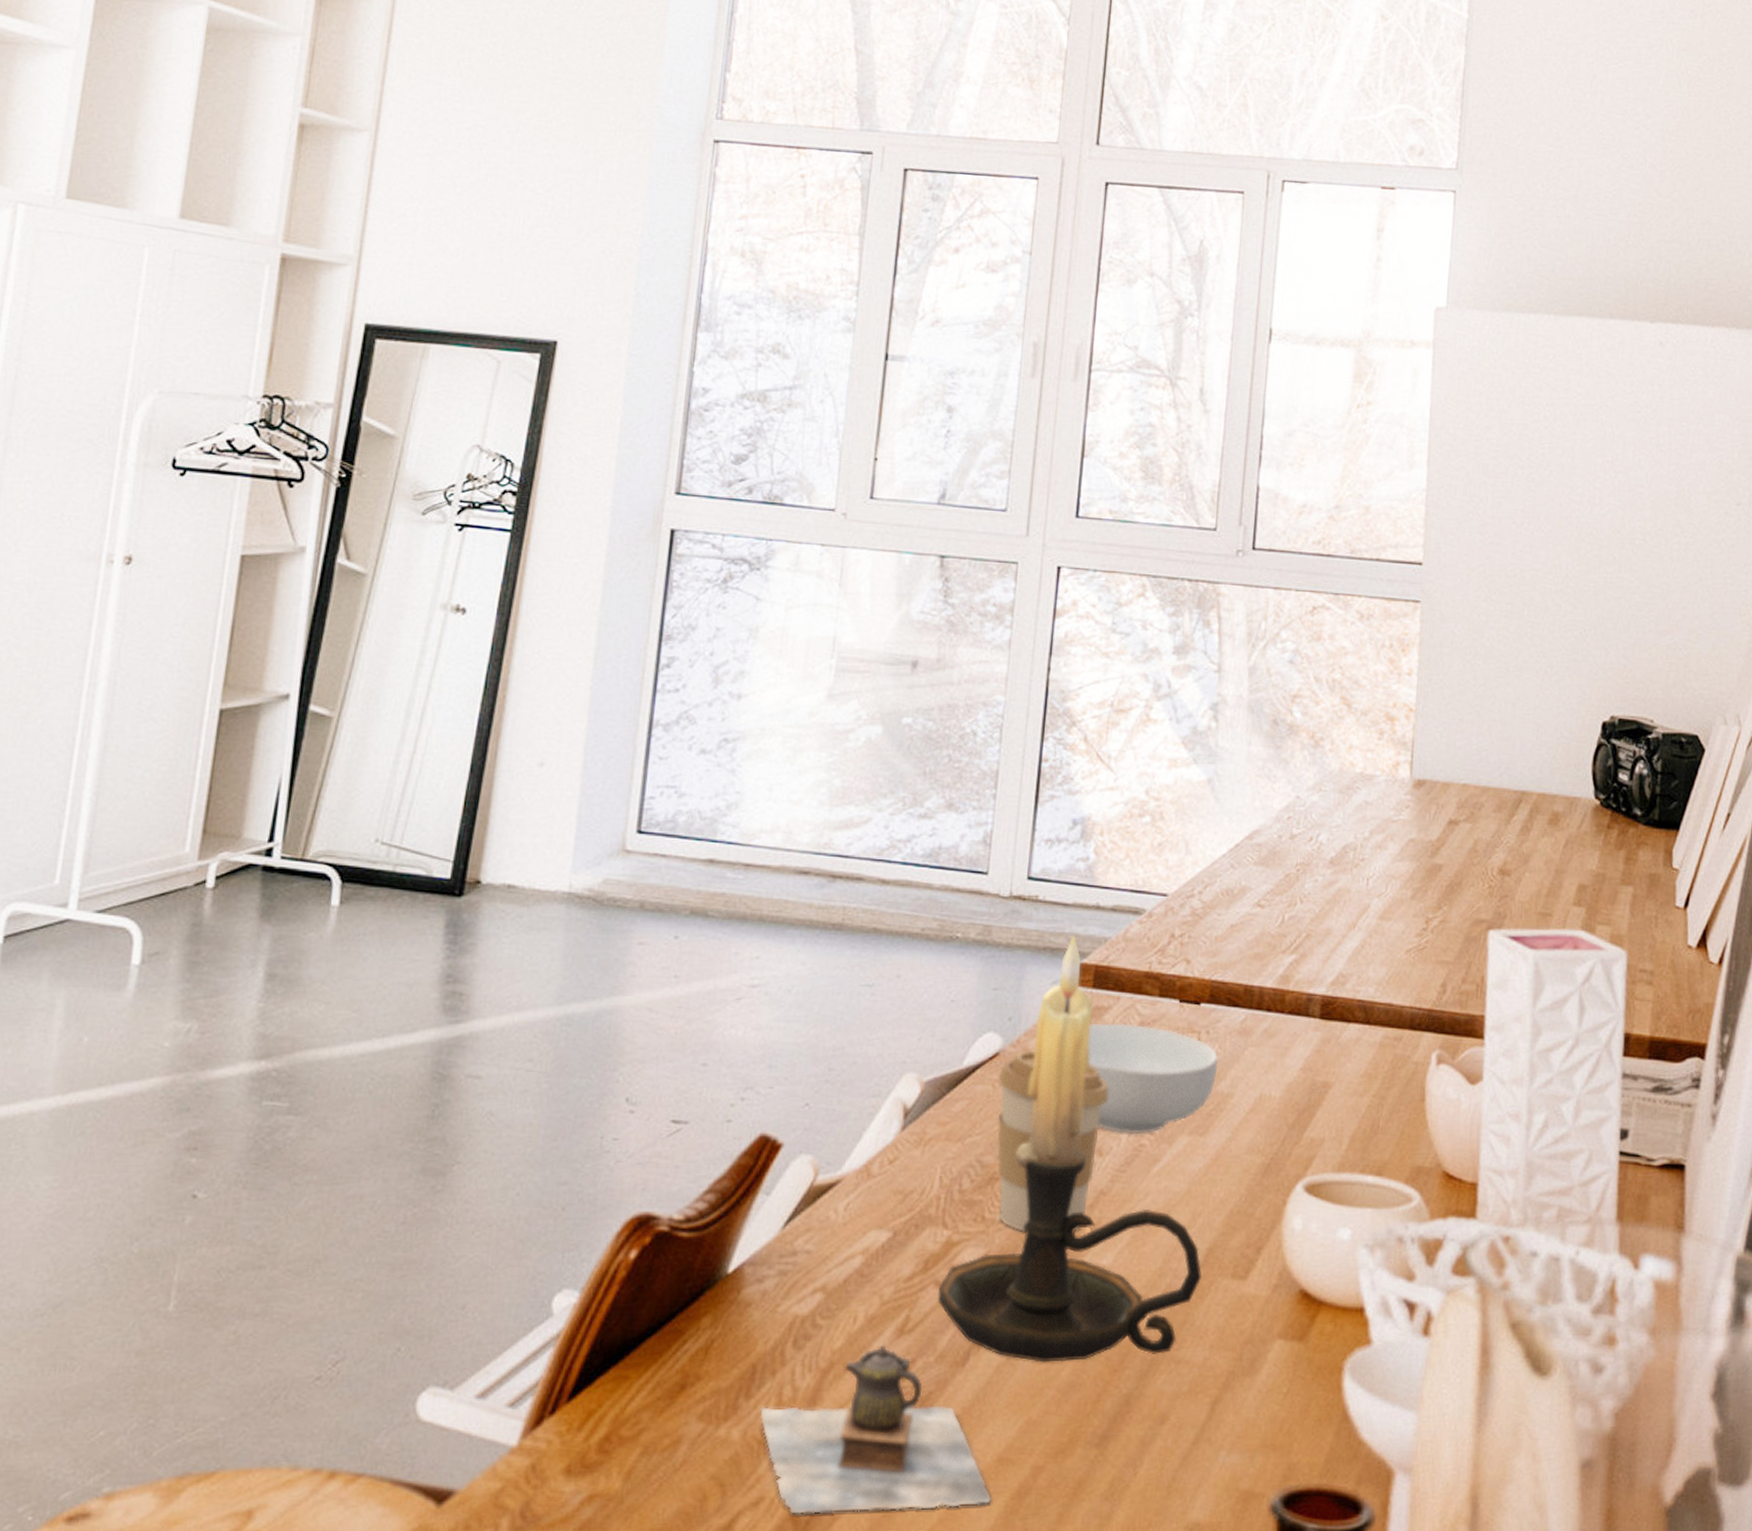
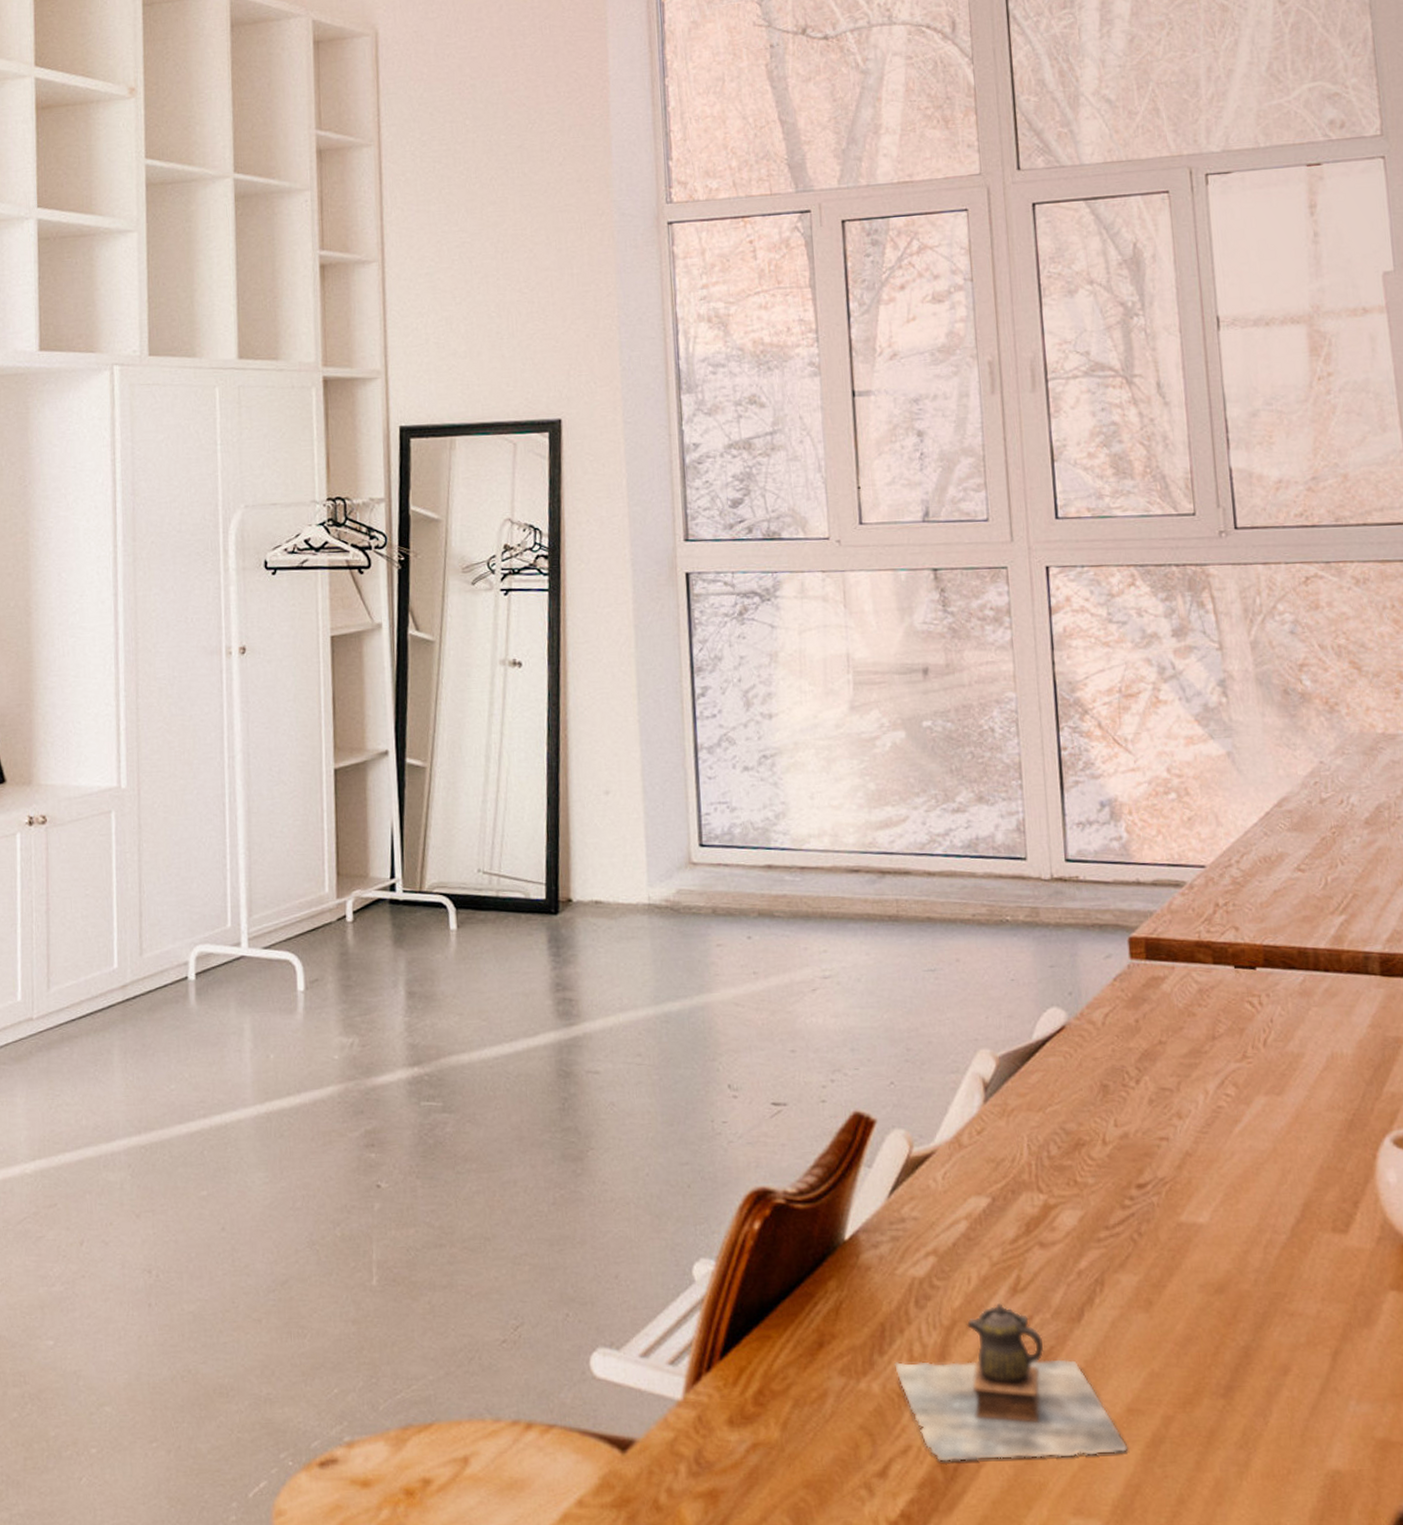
candle holder: present [937,934,1202,1362] -> none [1043,910,1301,1317]
coffee cup: present [997,1051,1109,1233] -> none [1067,1023,1179,1195]
cereal bowl: present [1088,1023,1219,1133] -> none [1149,991,1284,1096]

